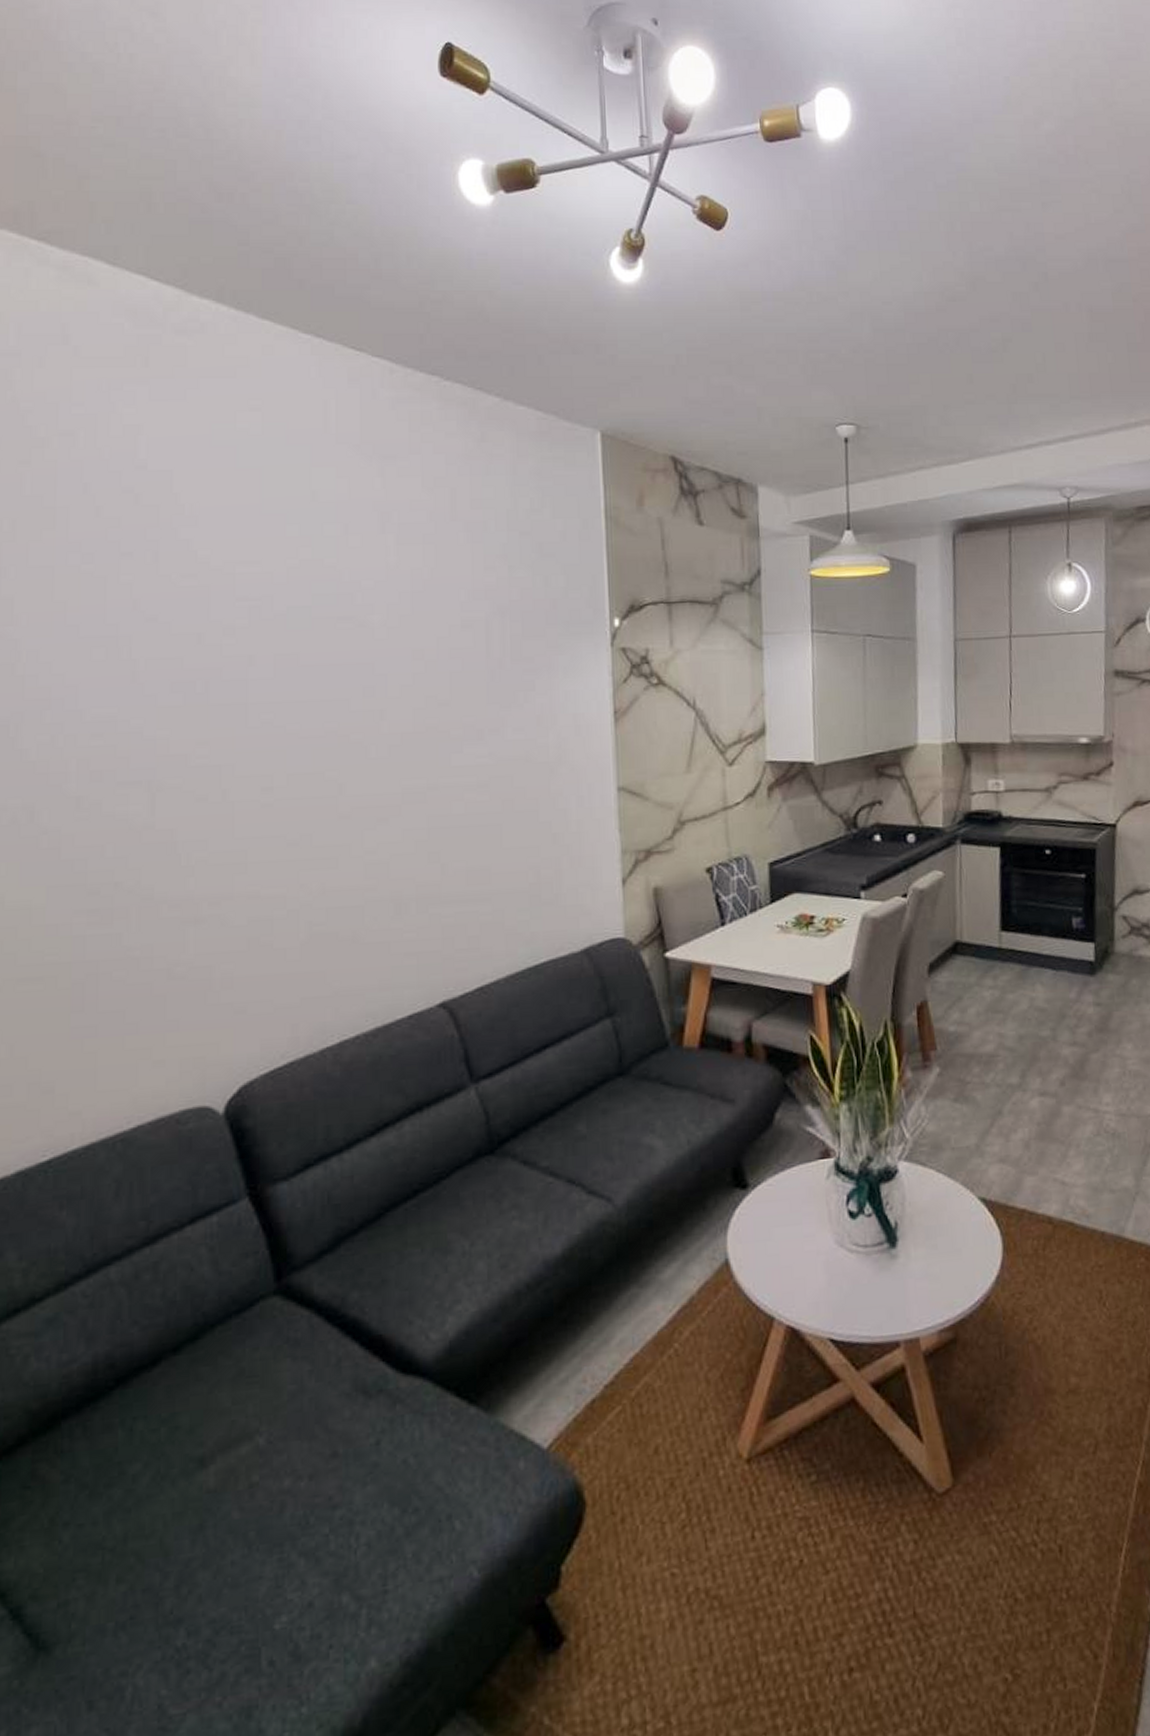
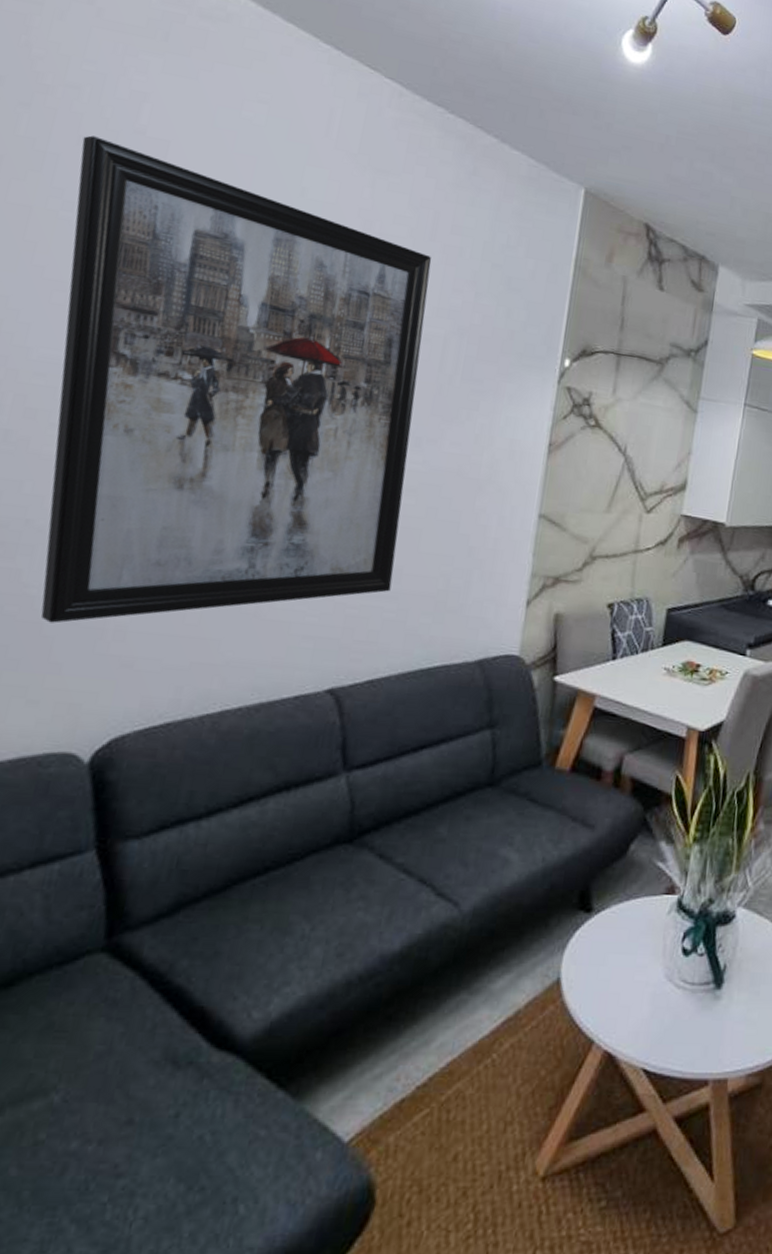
wall art: none [87,481,482,982] -> present [40,135,432,623]

